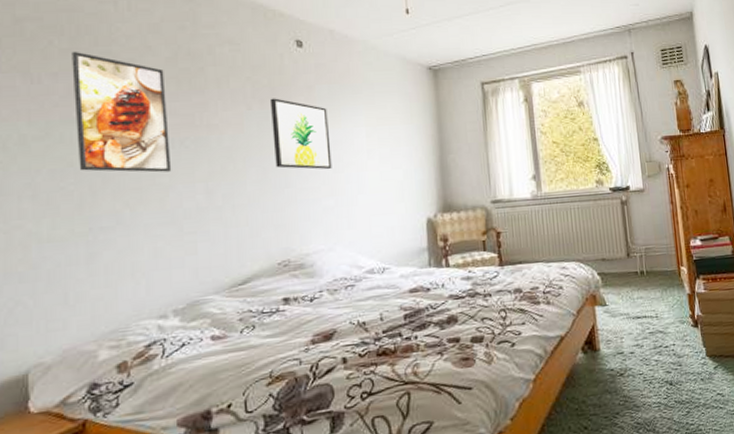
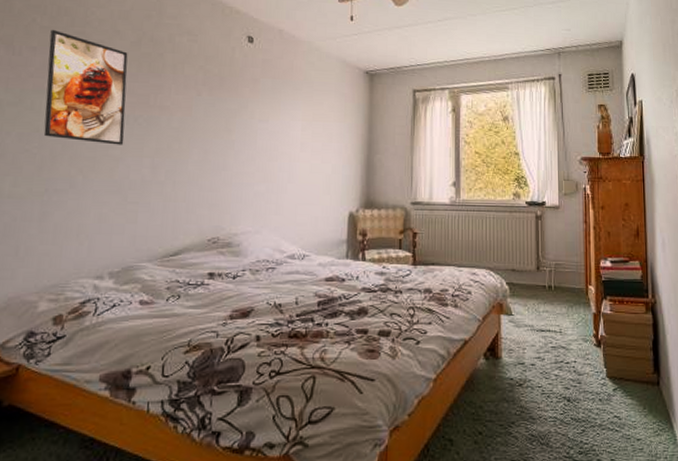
wall art: present [269,98,332,170] -> none [216,87,269,158]

